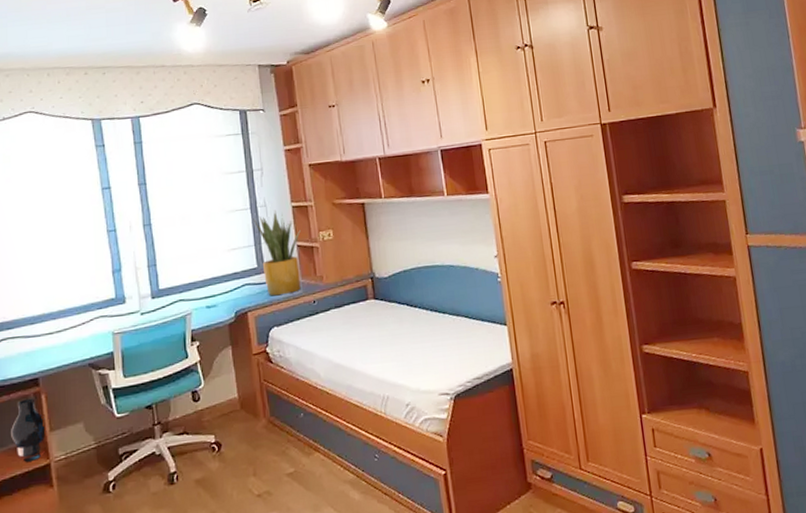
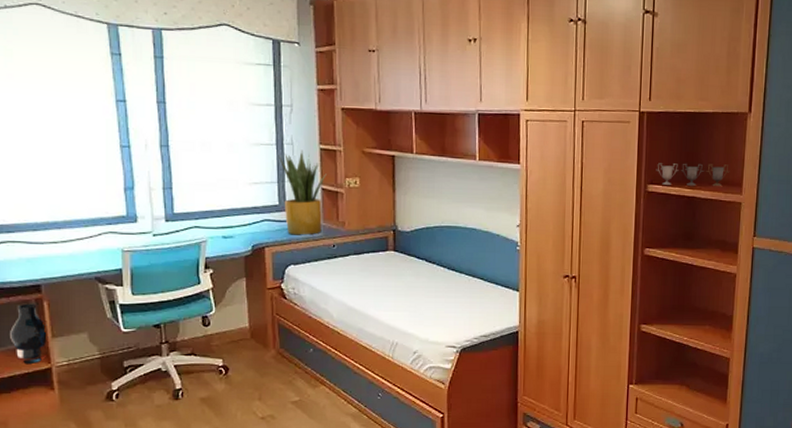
trophy: none [628,163,707,194] -> present [656,163,730,187]

